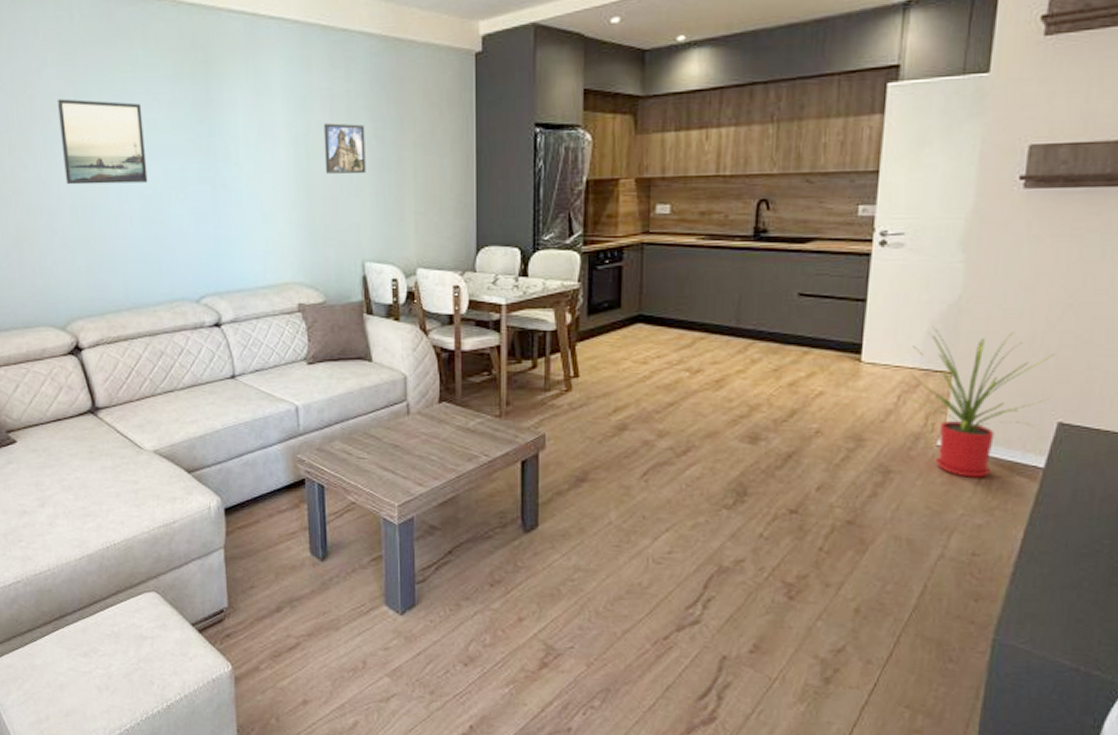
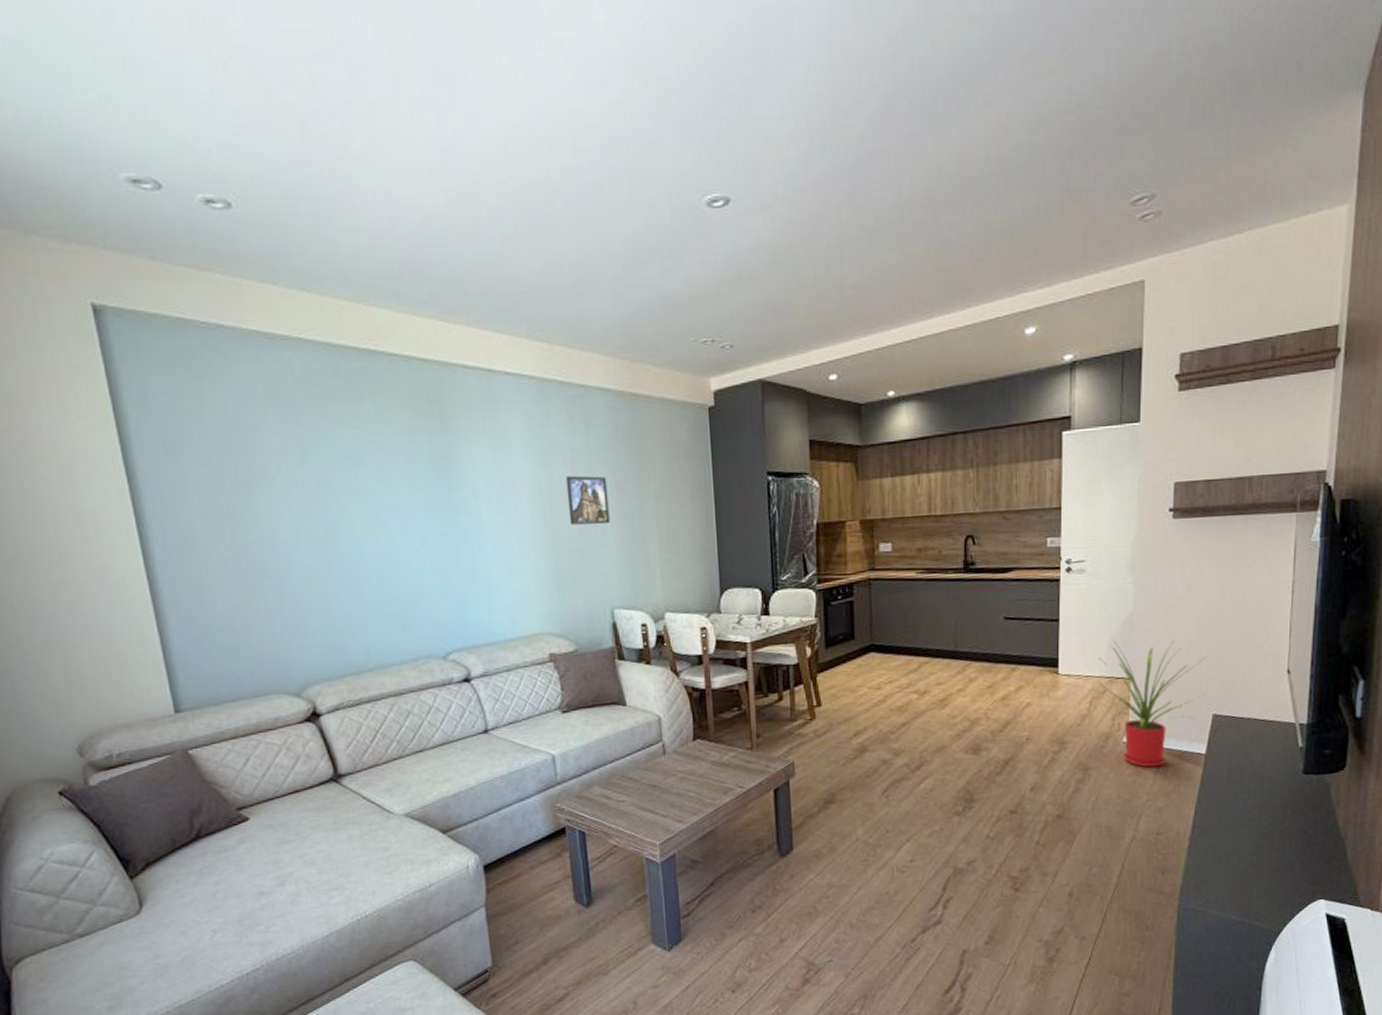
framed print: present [56,99,148,185] -> none [280,456,385,545]

